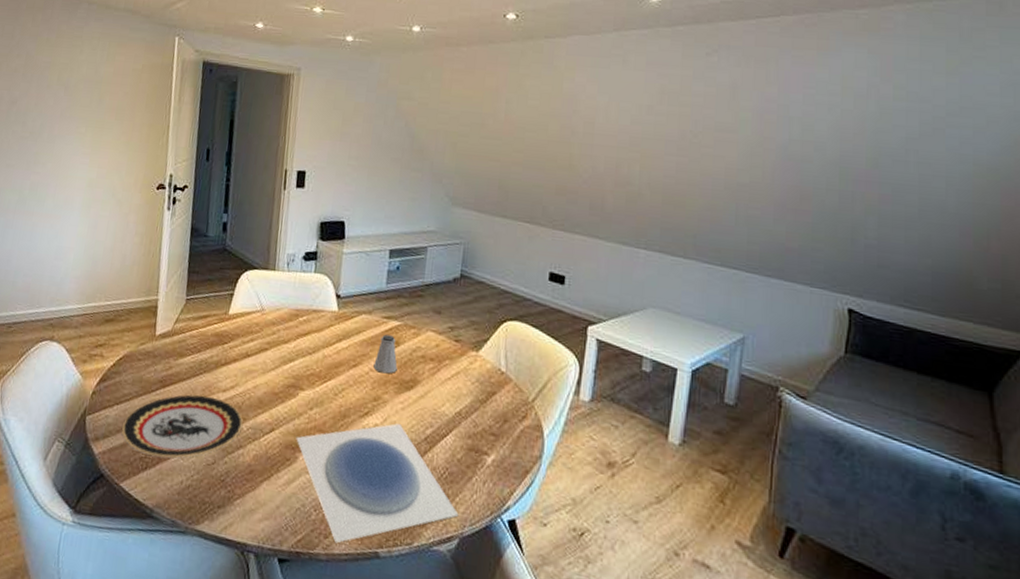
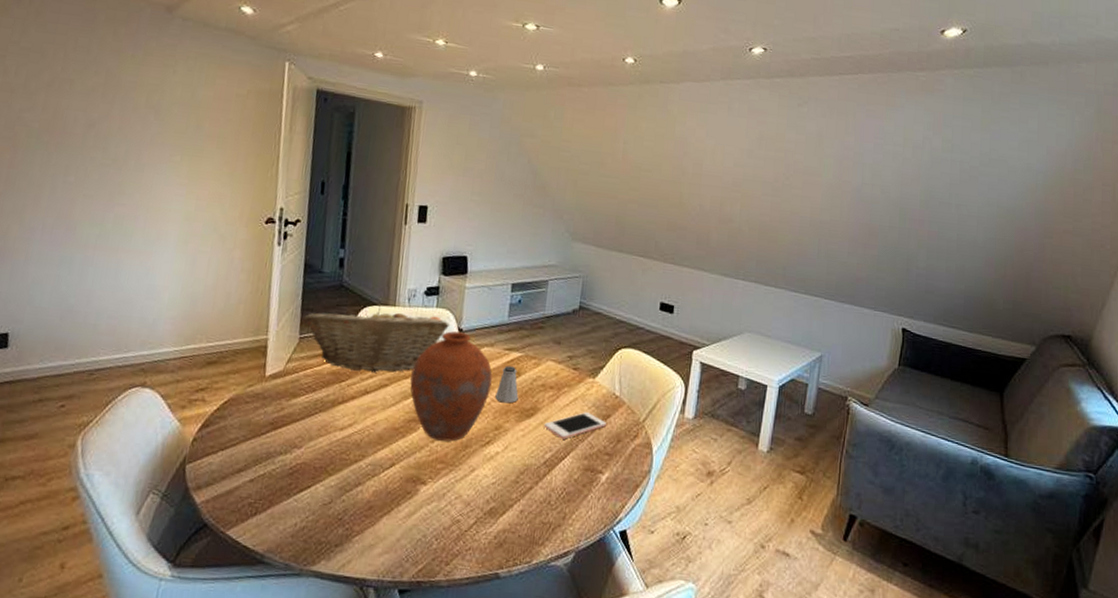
plate: present [121,394,243,459] -> none [227,435,362,502]
fruit basket: none [188,270,327,336] -> present [302,306,449,372]
vase: none [289,297,371,410] -> present [410,331,493,442]
plate: present [296,424,459,544] -> none [417,450,575,569]
cell phone: none [424,387,491,416] -> present [544,412,606,439]

